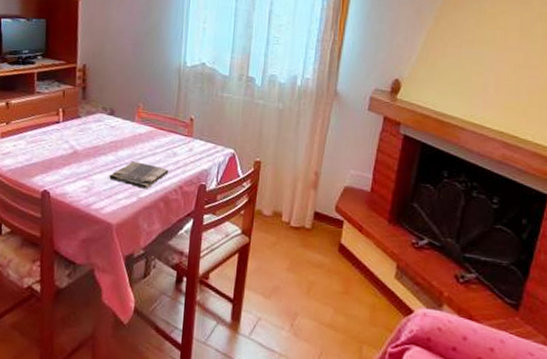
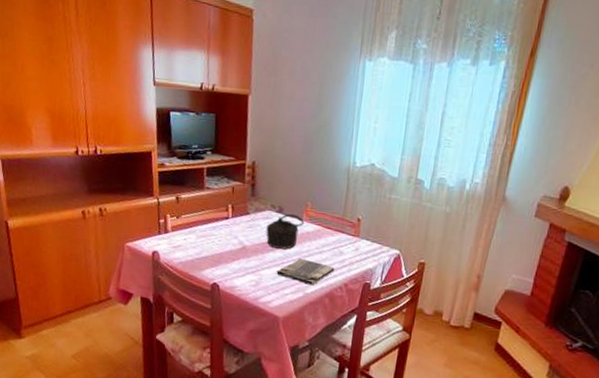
teapot: none [97,115,137,153] -> present [266,213,305,250]

